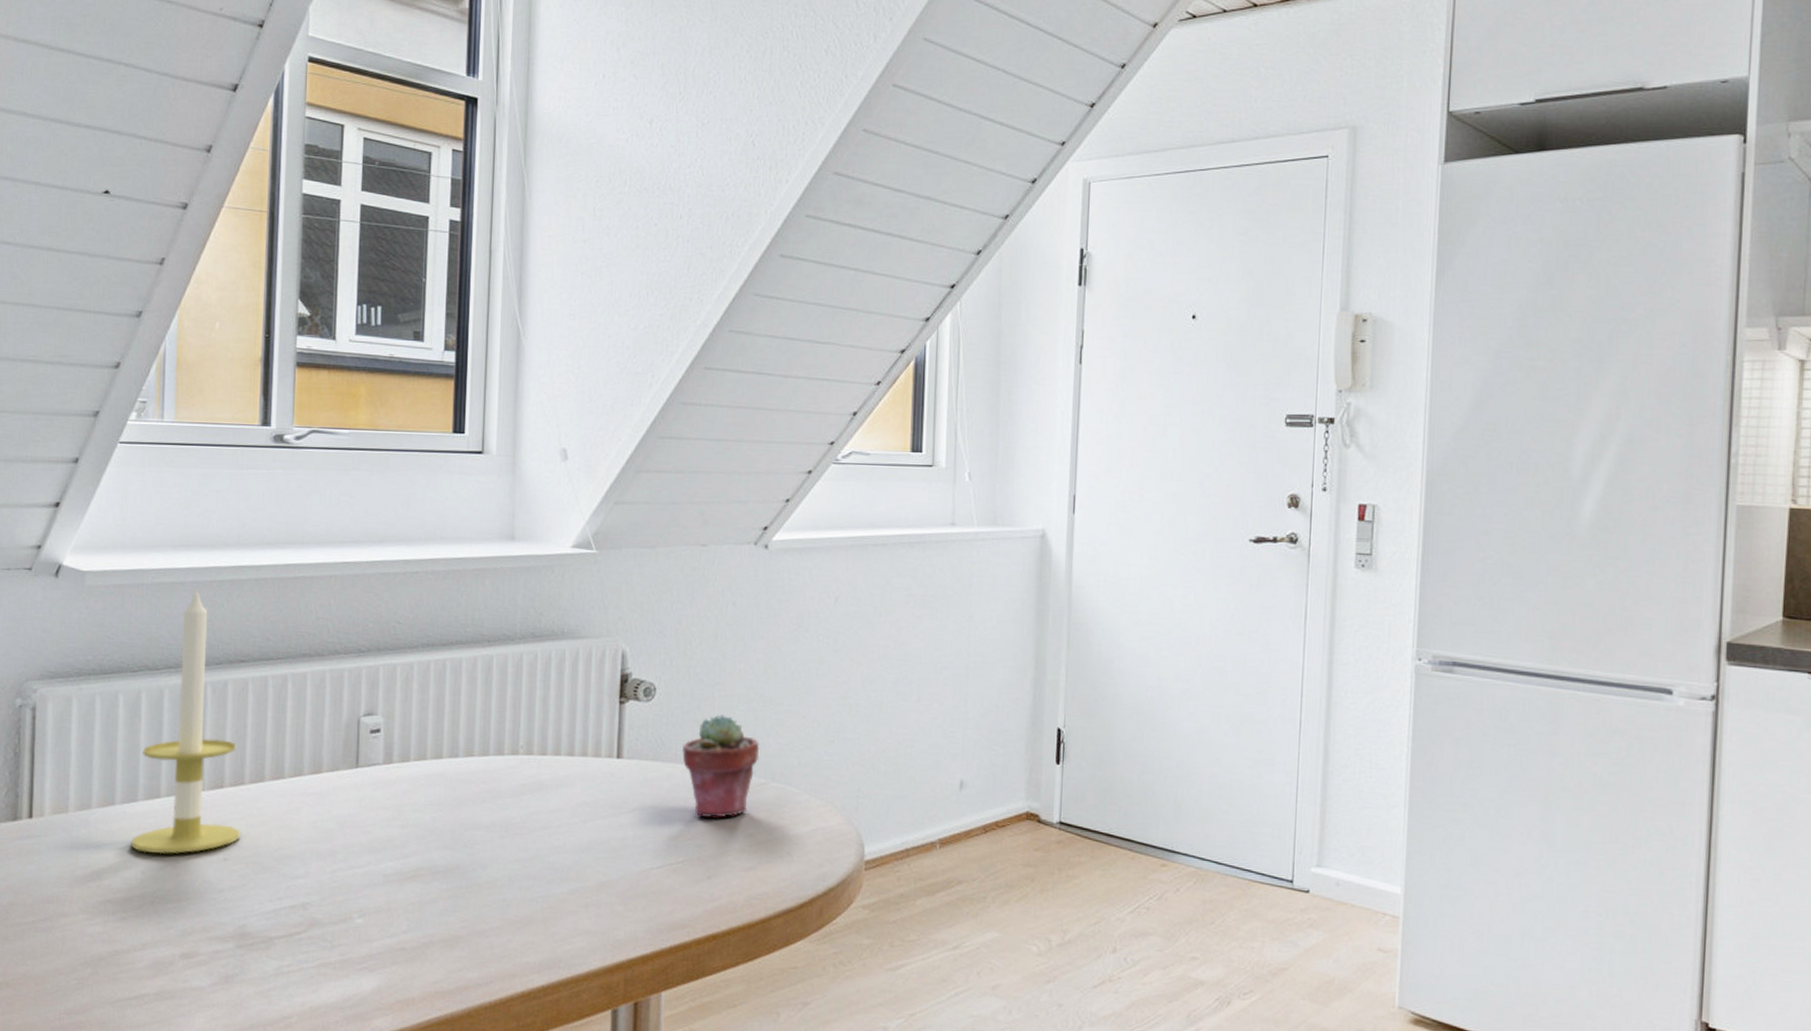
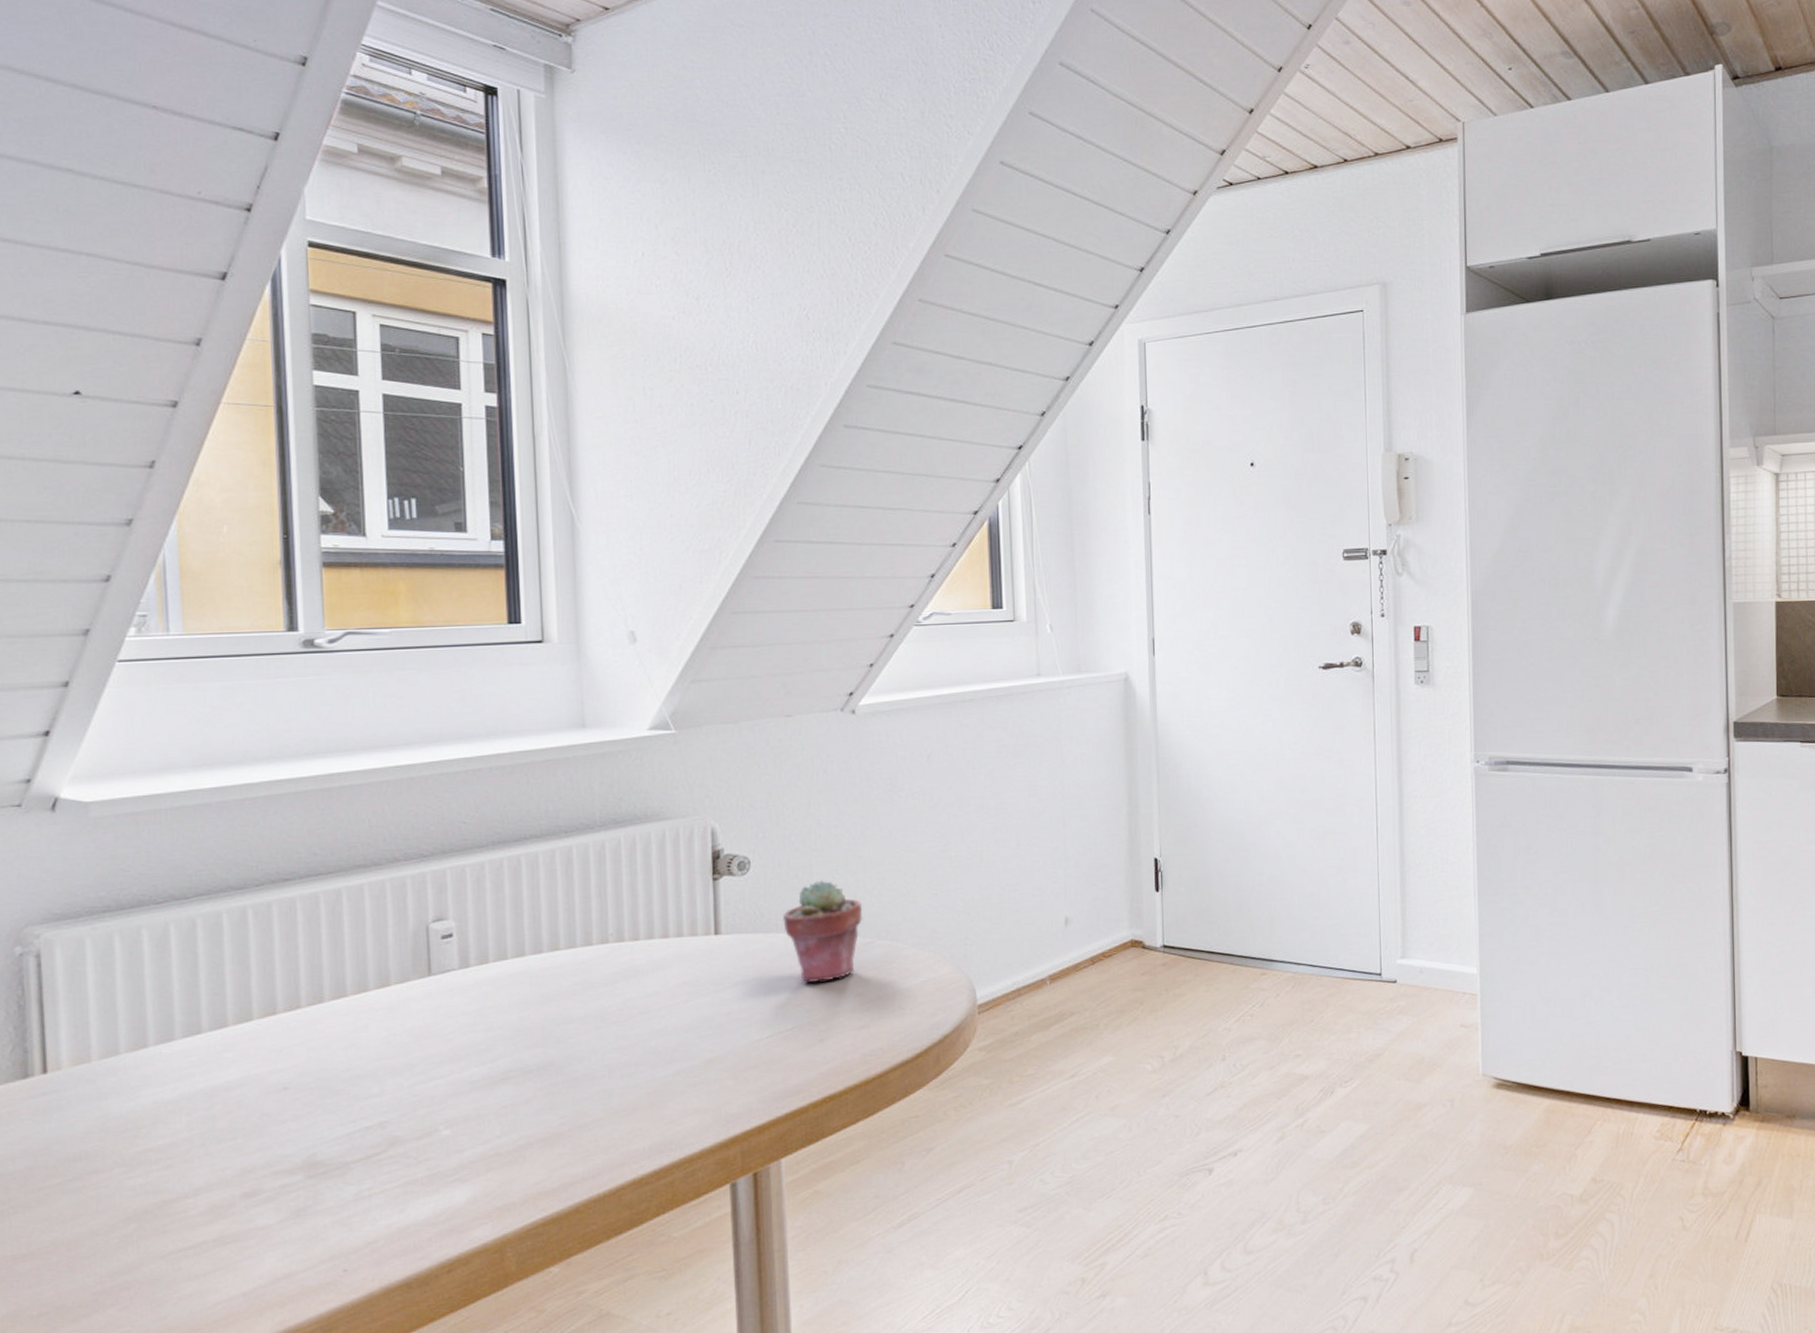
candle: present [130,587,242,854] -> none [170,807,302,1094]

